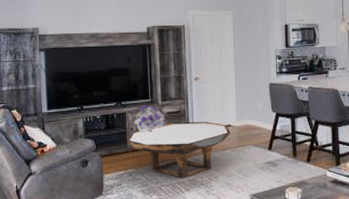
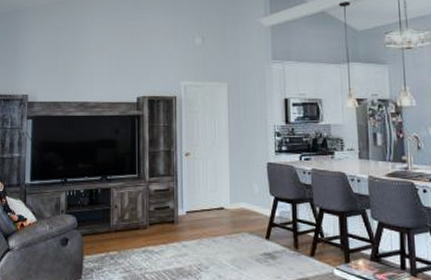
coffee table: present [127,122,231,179] -> none [111,202,224,267]
bouquet: present [133,104,166,134] -> none [118,180,153,213]

